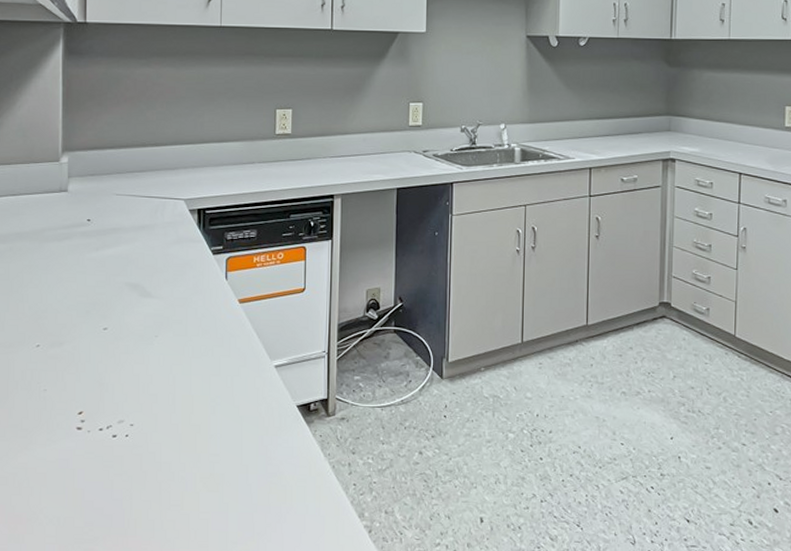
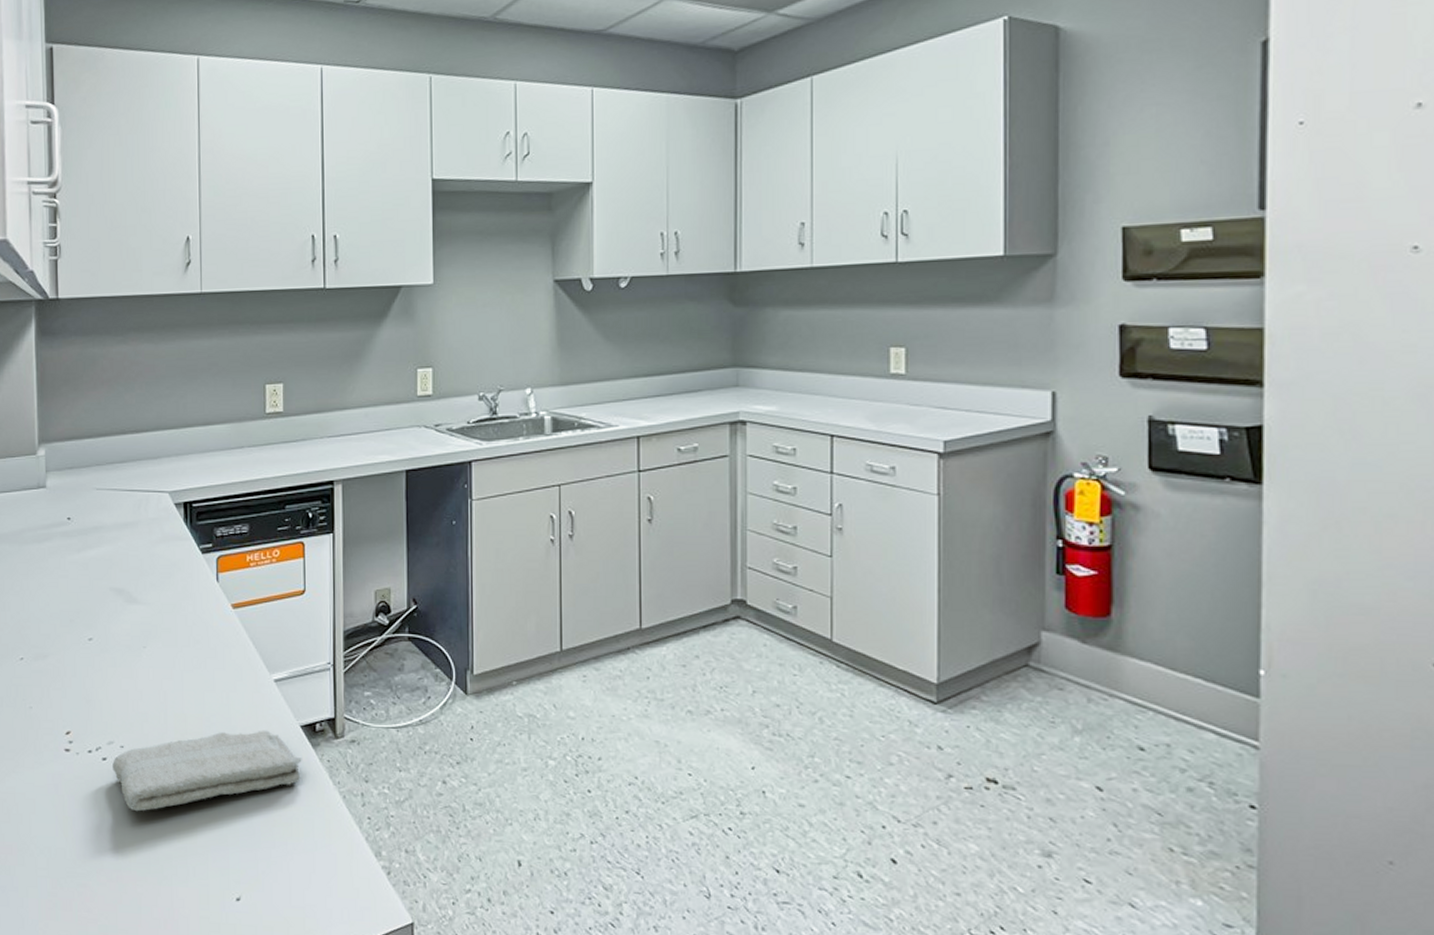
washcloth: none [122,409,297,483] -> present [112,730,302,812]

